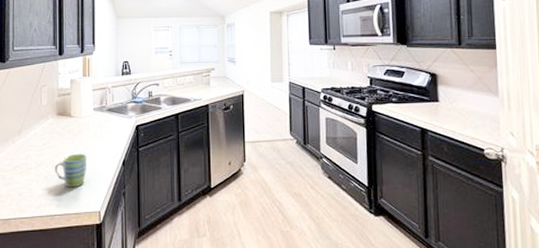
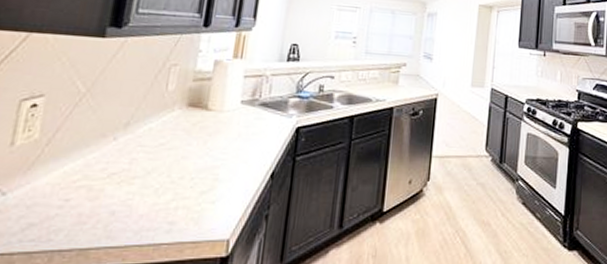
mug: present [54,153,87,187] -> none [170,159,222,205]

